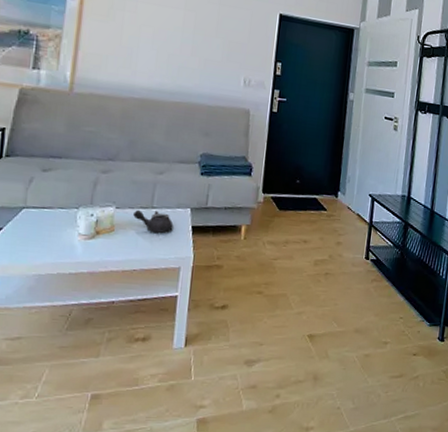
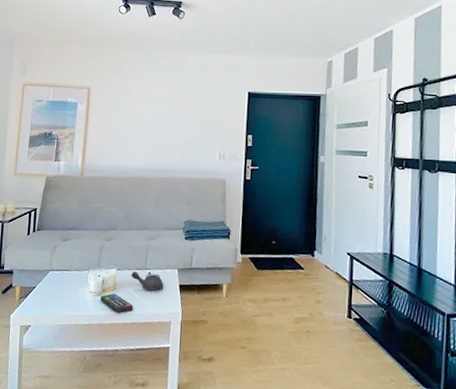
remote control: none [92,236,136,260] -> present [100,294,134,314]

